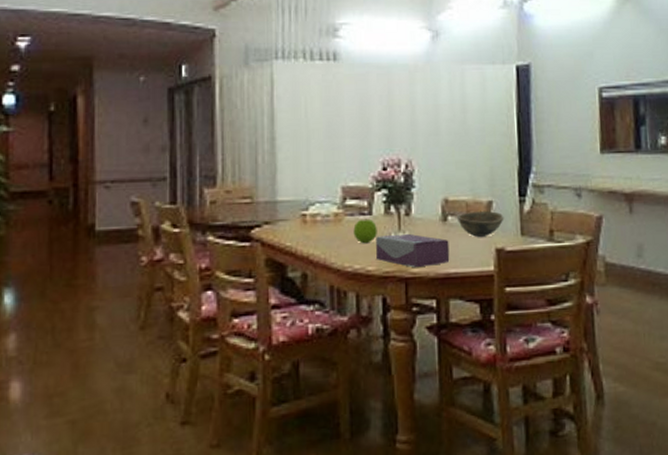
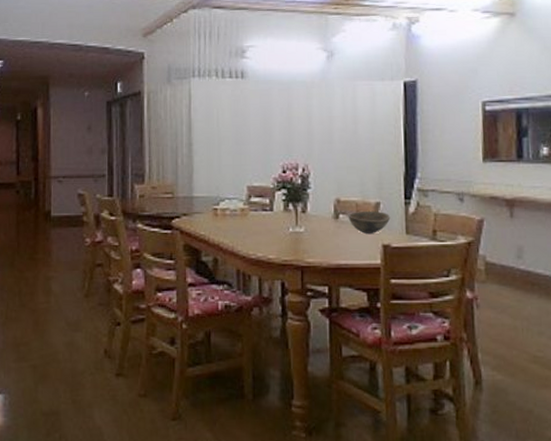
apple: present [353,218,377,244] -> none [257,214,277,236]
tissue box: present [376,233,450,268] -> none [276,228,341,258]

